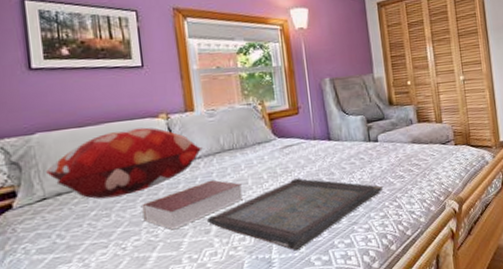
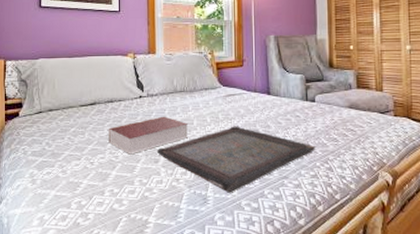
decorative pillow: present [46,127,203,199] -> none [44,63,159,119]

